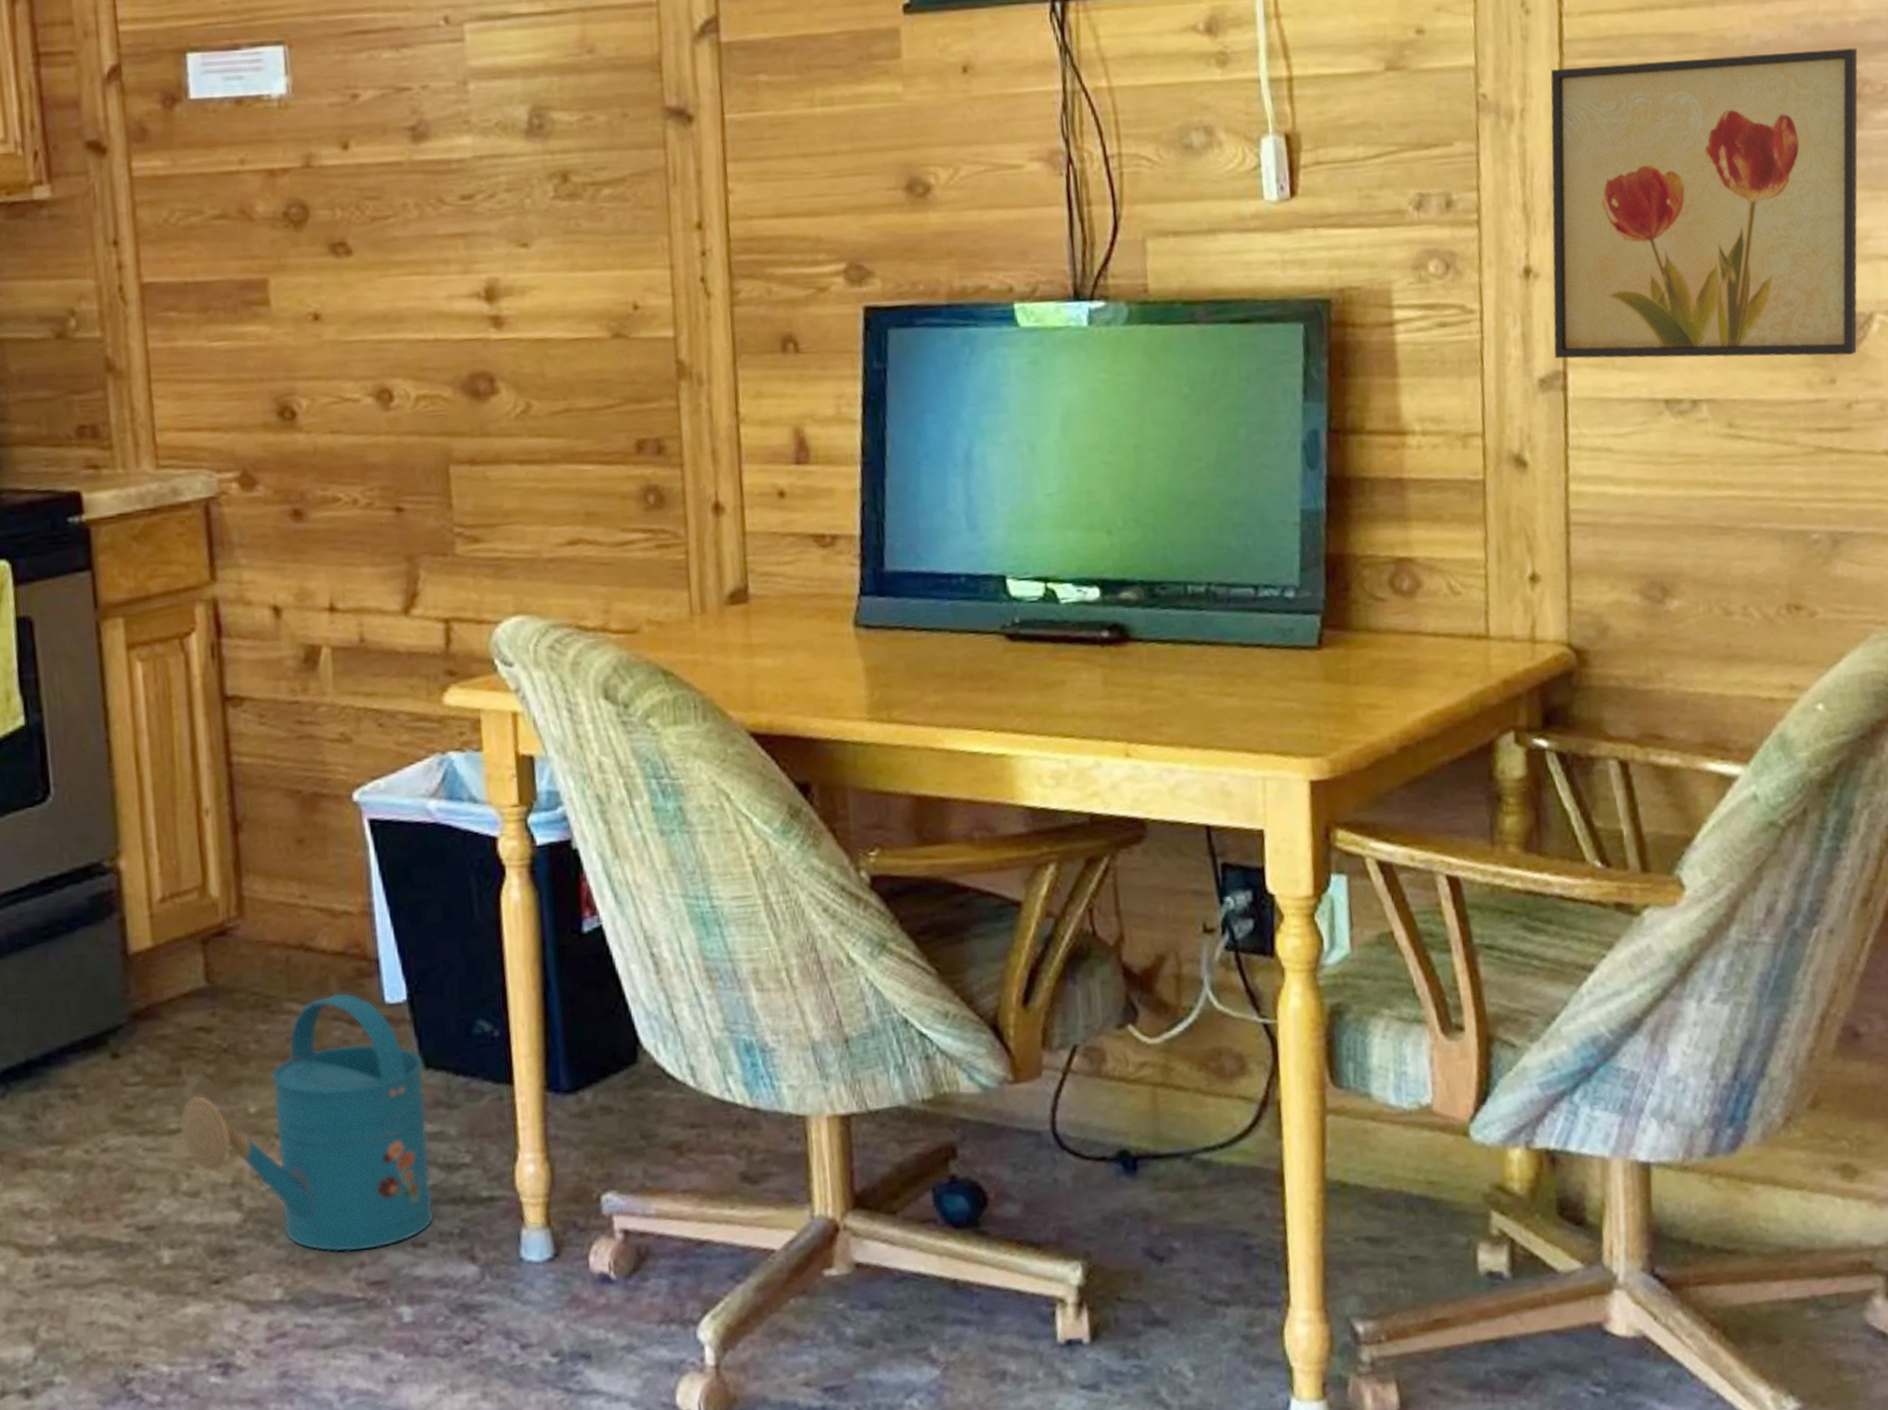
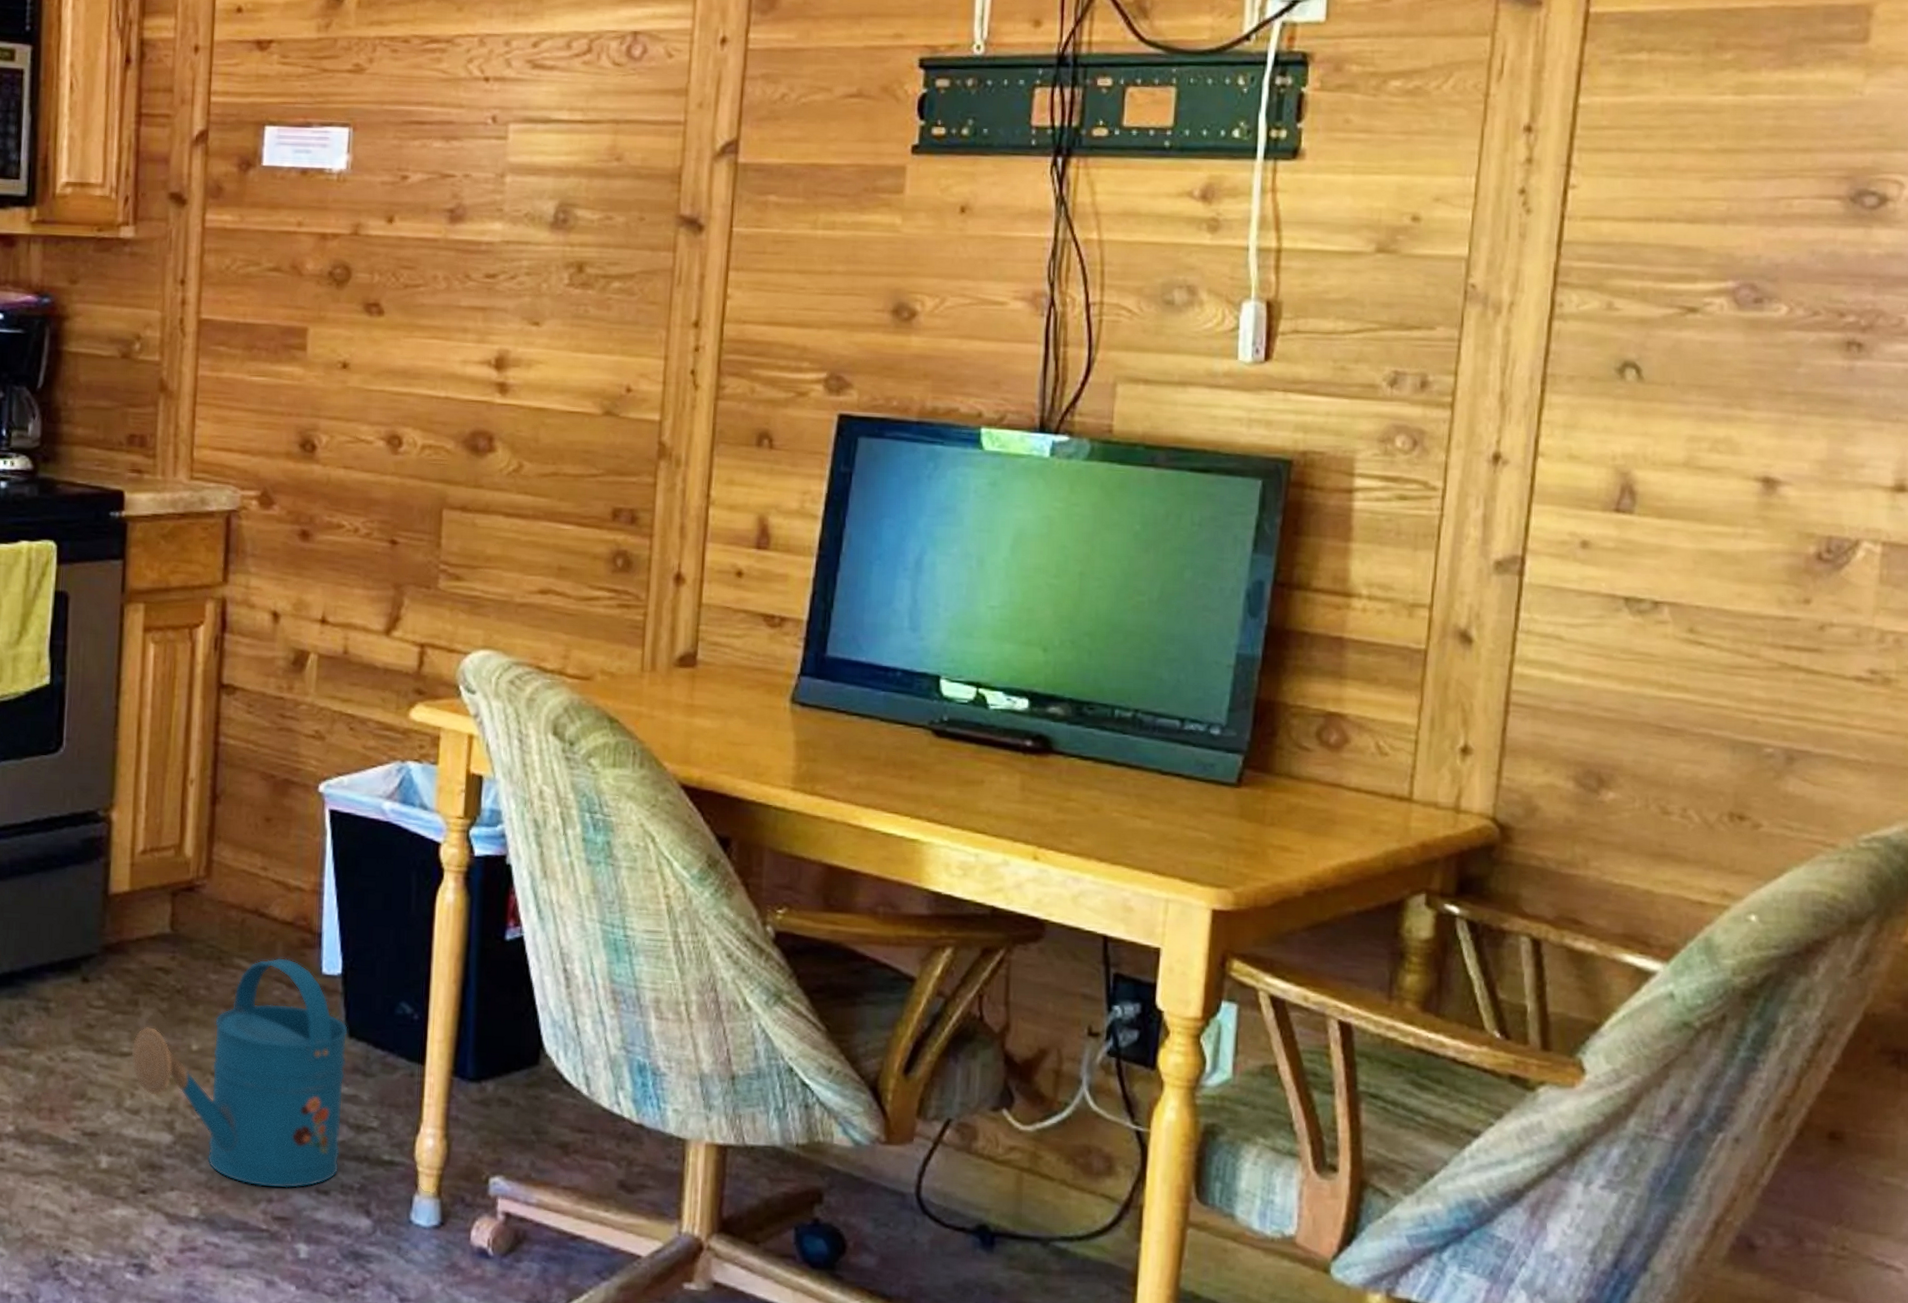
wall art: present [1550,47,1858,359] -> none [1514,268,1875,578]

